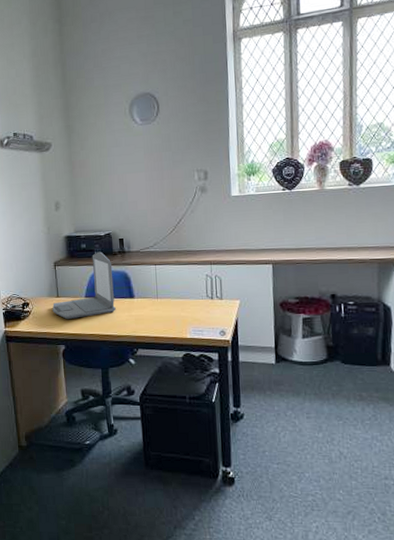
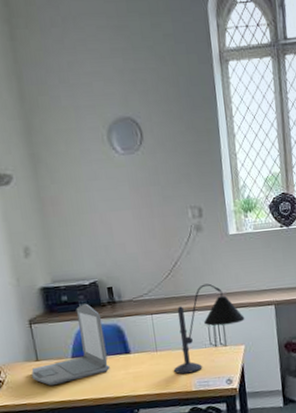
desk lamp: none [172,240,242,322] -> present [174,283,245,375]

